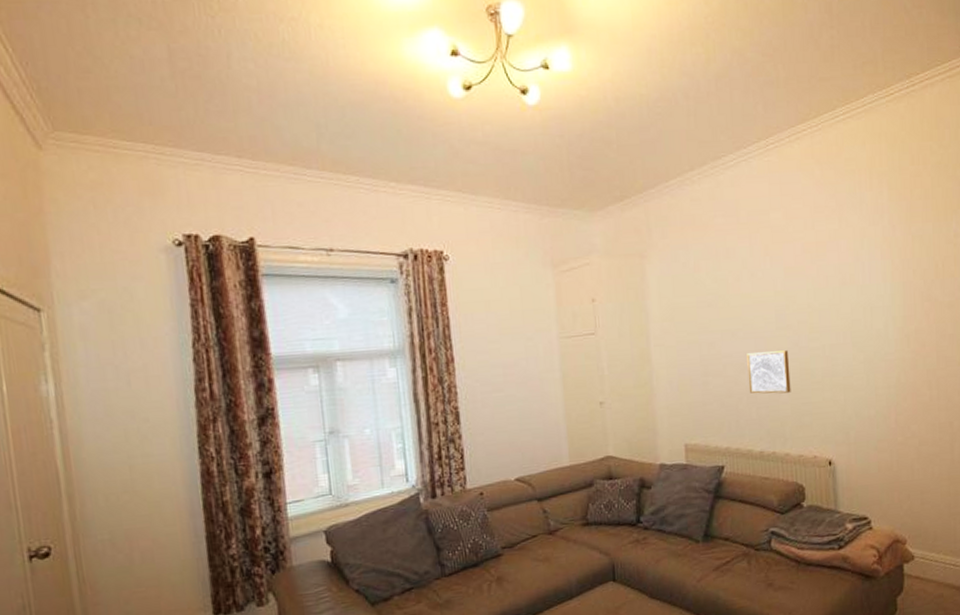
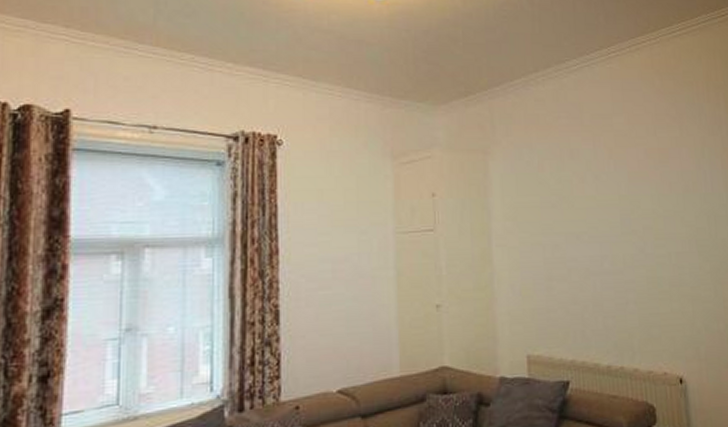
wall art: present [747,350,791,394] -> none [592,256,638,303]

